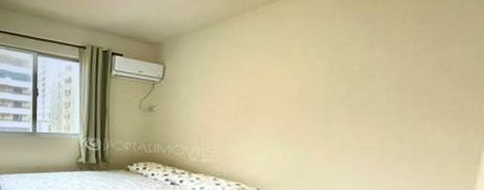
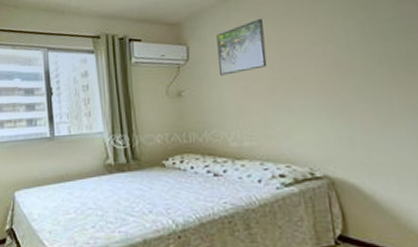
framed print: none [190,47,237,97] -> present [216,18,267,76]

